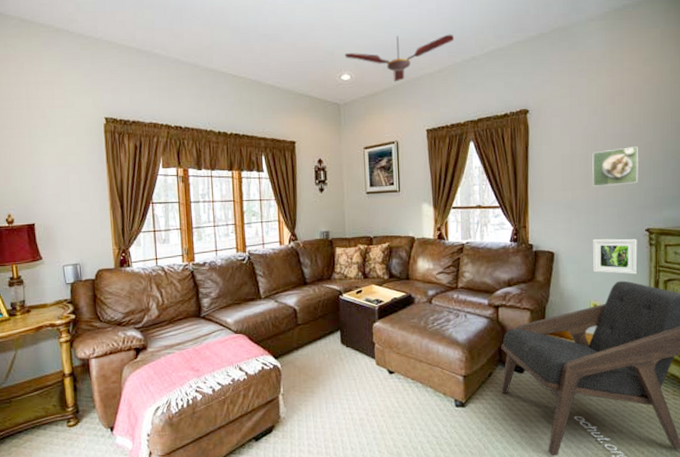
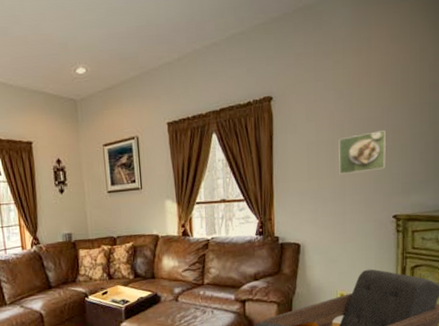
ceiling fan: present [344,34,454,82] -> none [78,18,193,74]
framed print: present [592,238,638,275] -> none [339,226,385,263]

